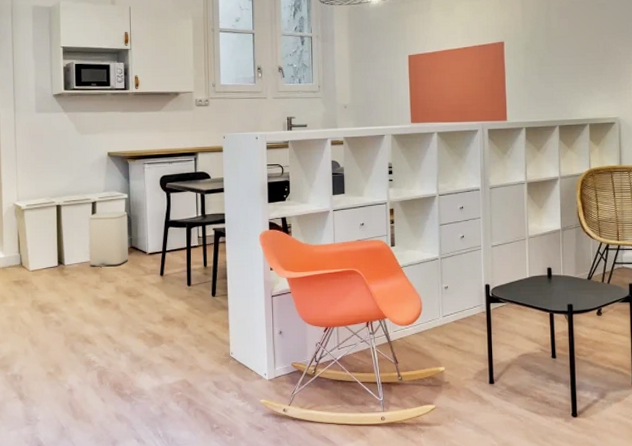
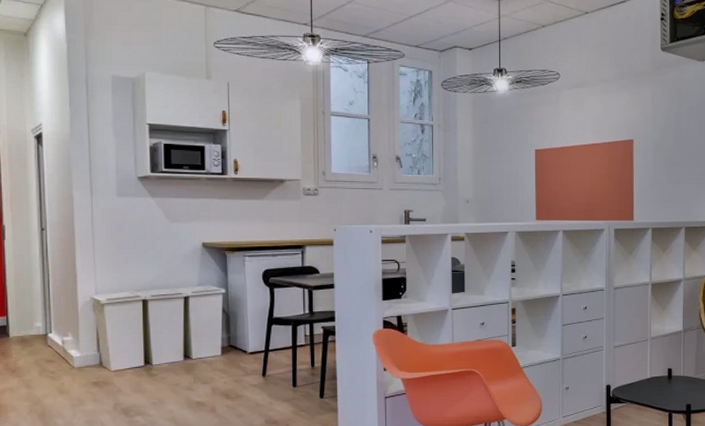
pedal bin: present [88,212,129,267] -> none [180,308,227,367]

